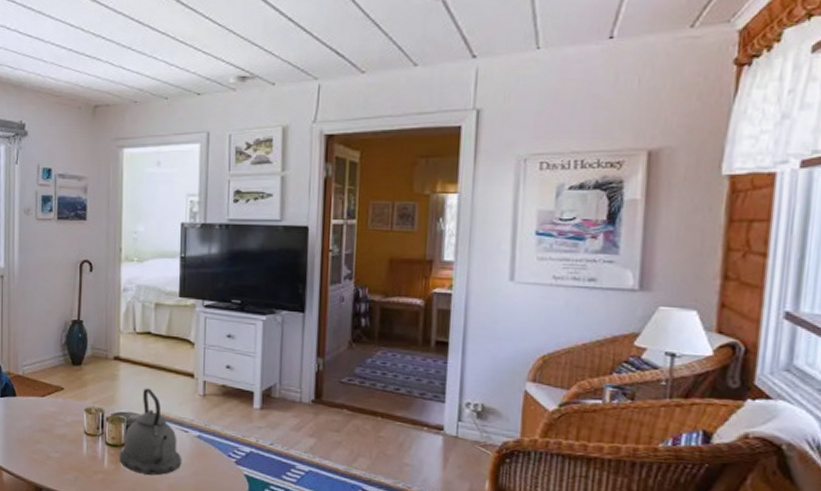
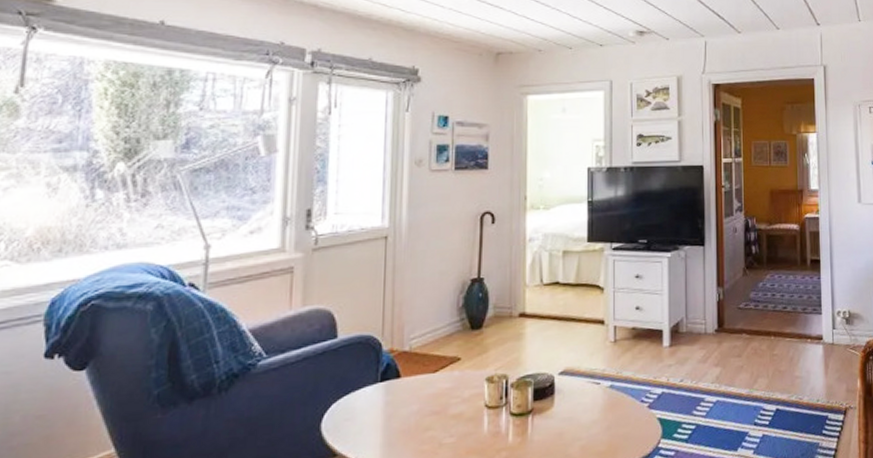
kettle: present [119,388,182,476] -> none [526,343,595,441]

